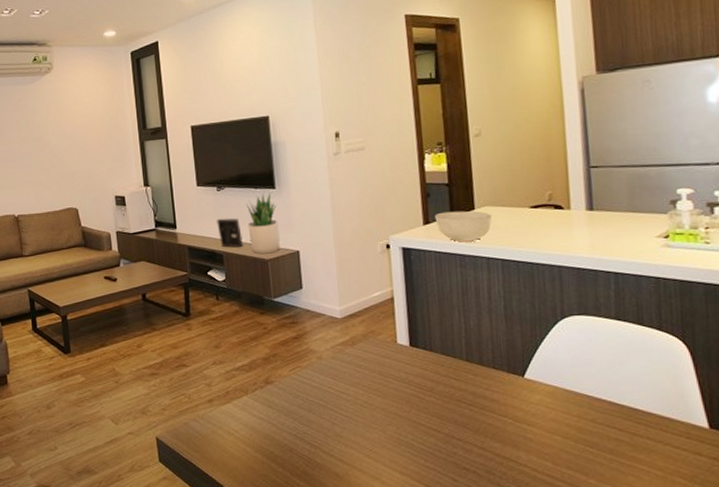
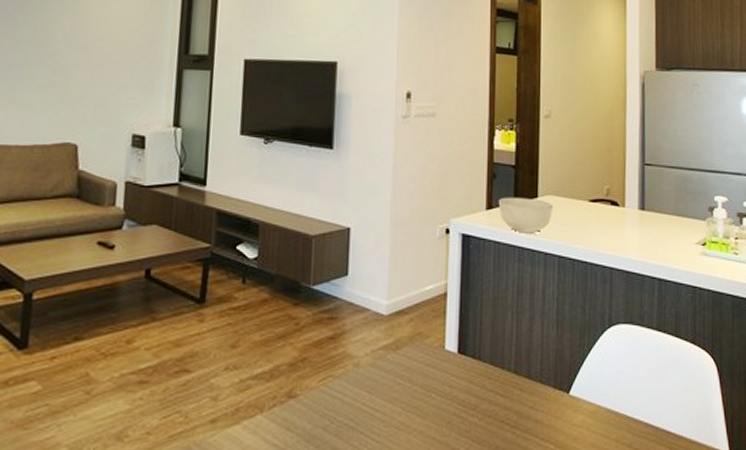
picture frame: present [217,218,243,247] -> none [257,178,286,217]
planter: present [246,192,280,254] -> none [294,153,331,229]

